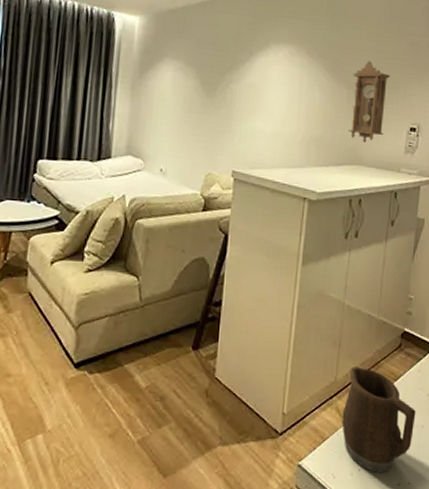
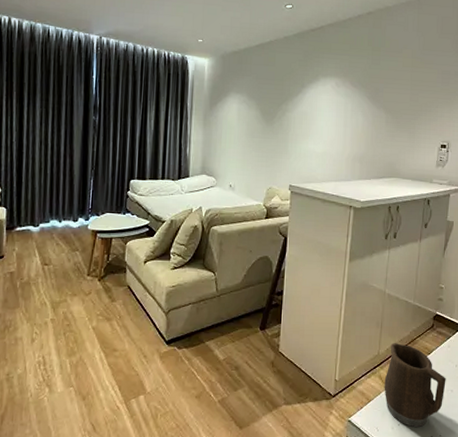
pendulum clock: present [348,61,390,143] -> none [387,89,423,159]

